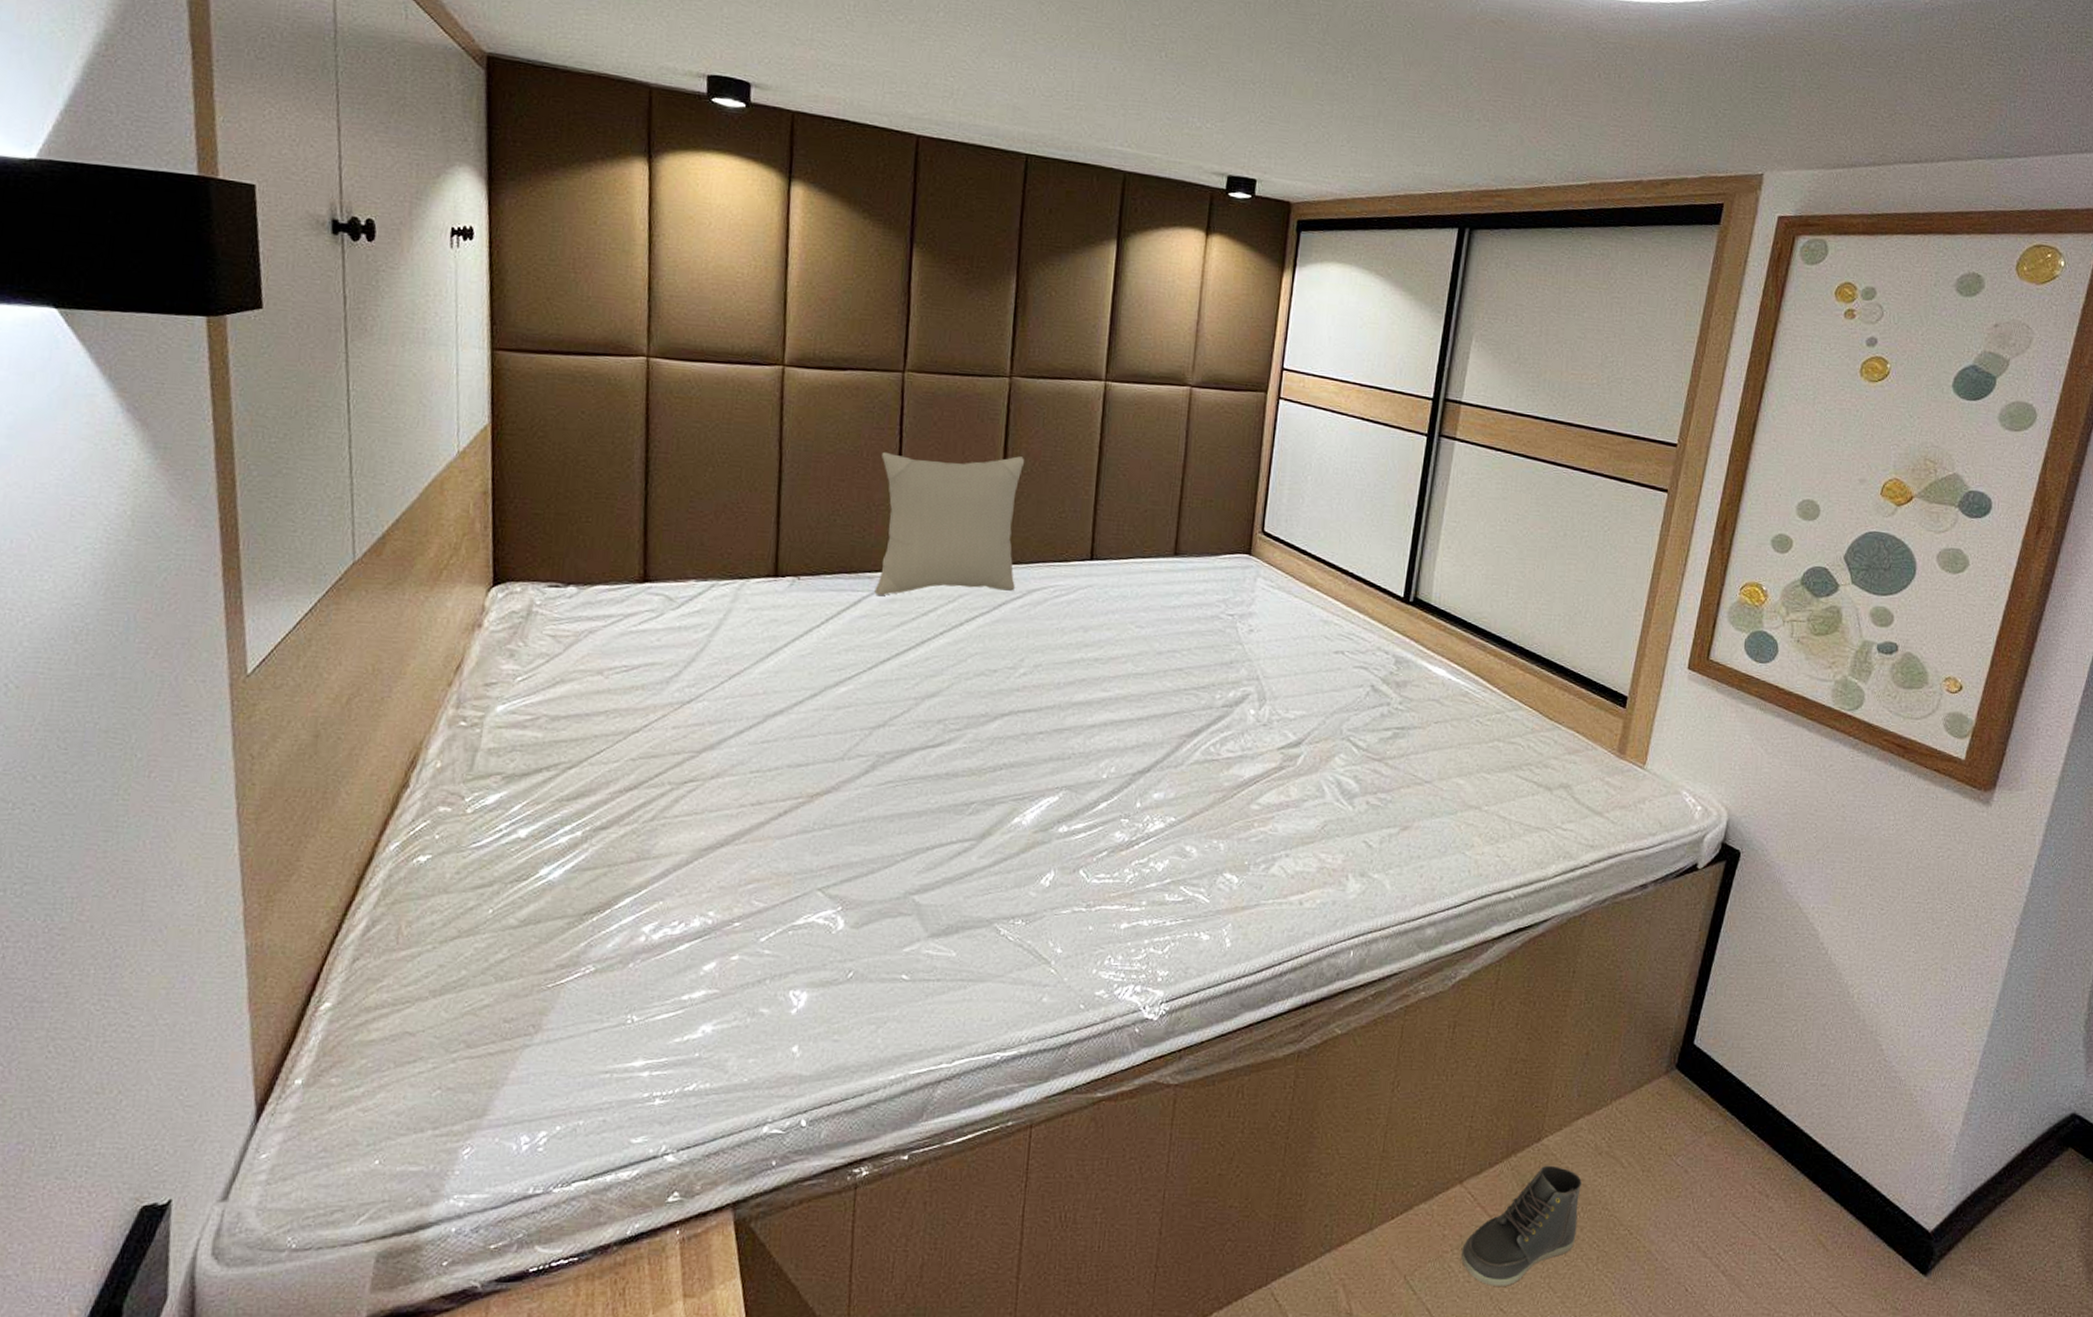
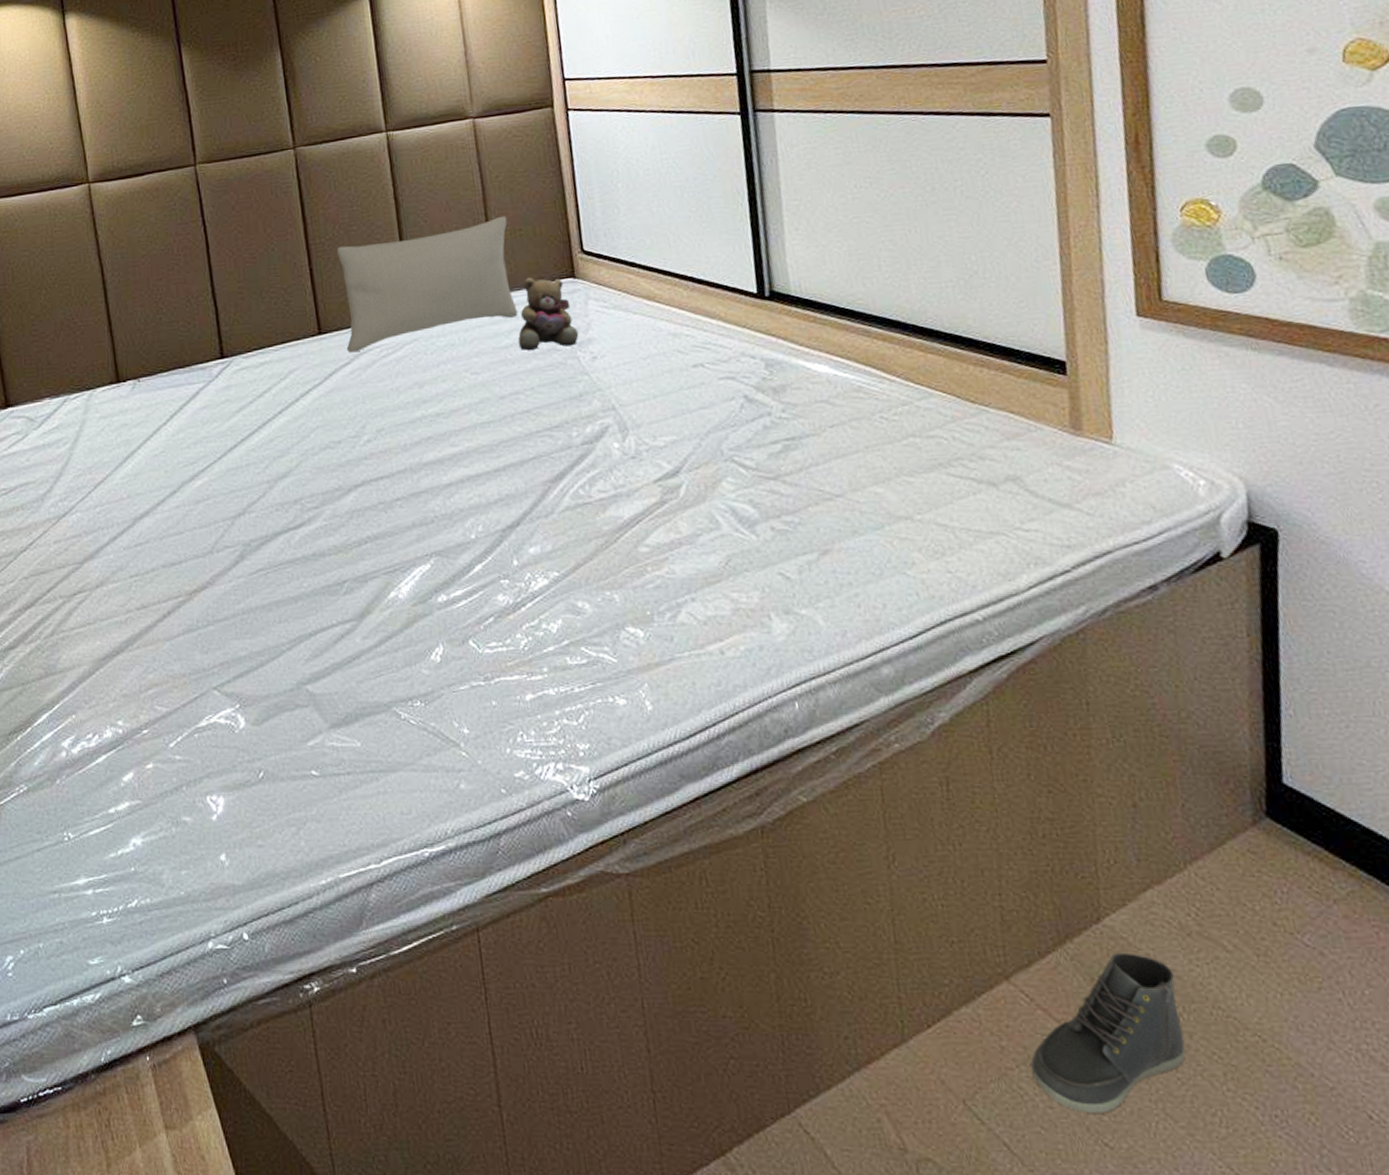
pillow: present [874,451,1024,596] -> none [191,223,341,385]
pillow: none [1021,483,1201,588] -> present [336,216,518,353]
teddy bear: none [1186,546,1243,616] -> present [518,276,579,350]

